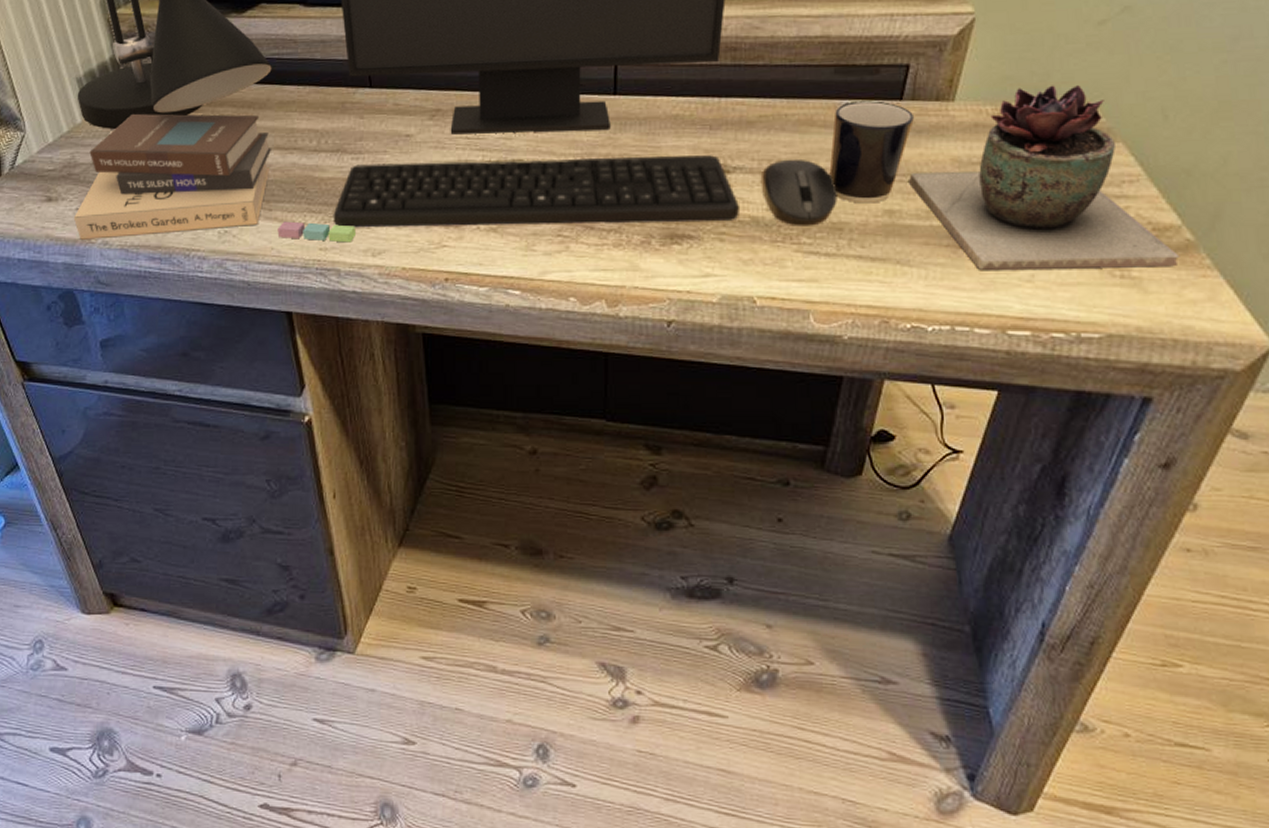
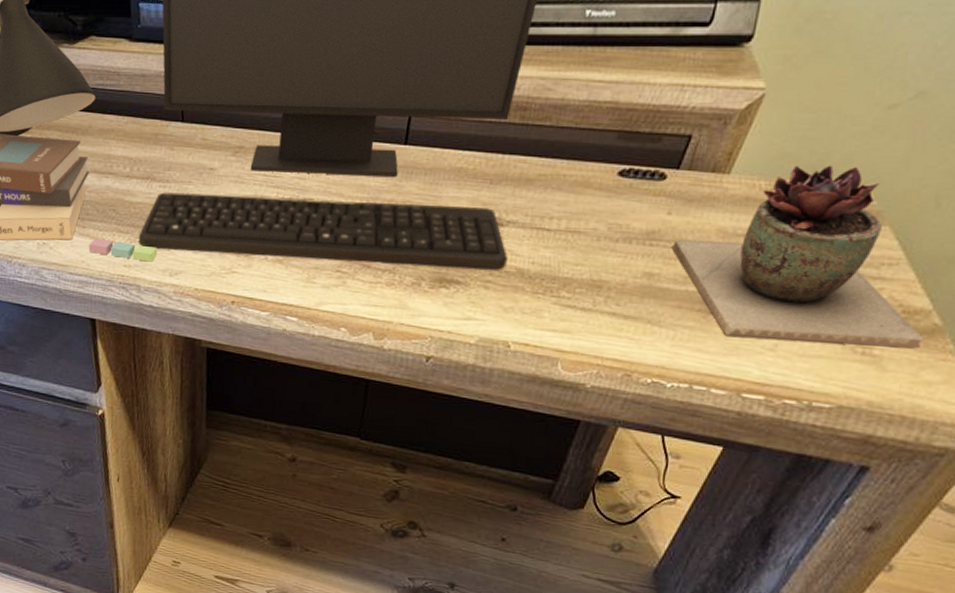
computer mouse: present [760,159,837,226] -> none [530,217,602,282]
mug: present [829,101,915,204] -> none [597,167,689,265]

